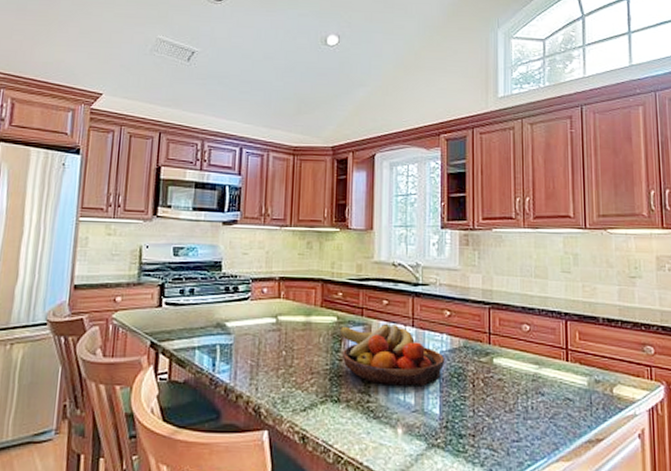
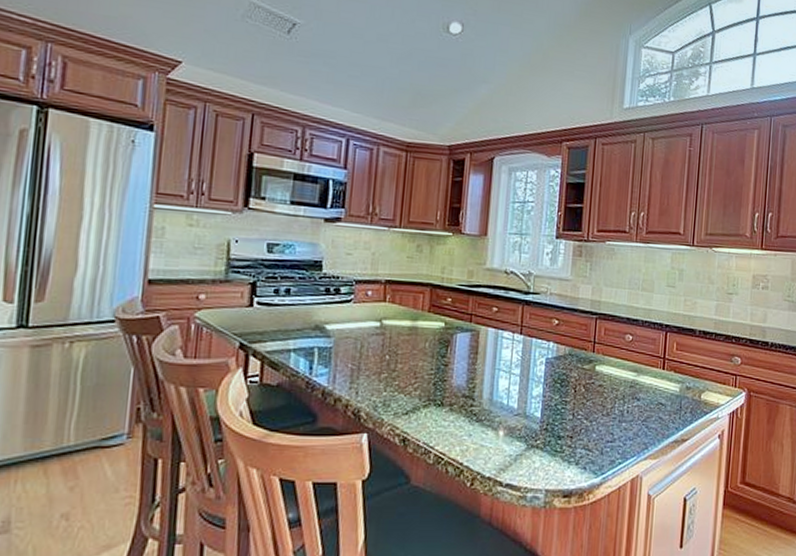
fruit bowl: present [339,323,445,387] -> none [446,330,550,392]

